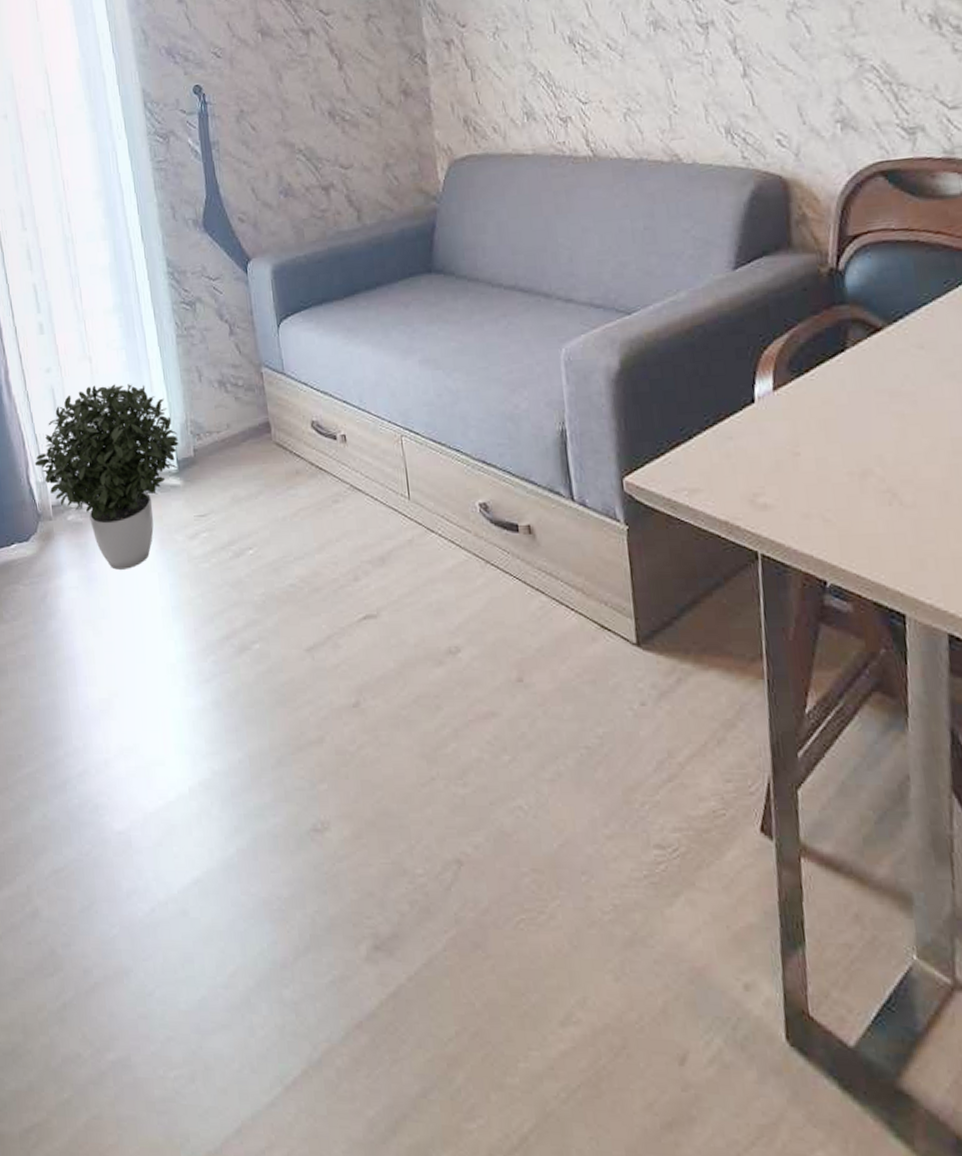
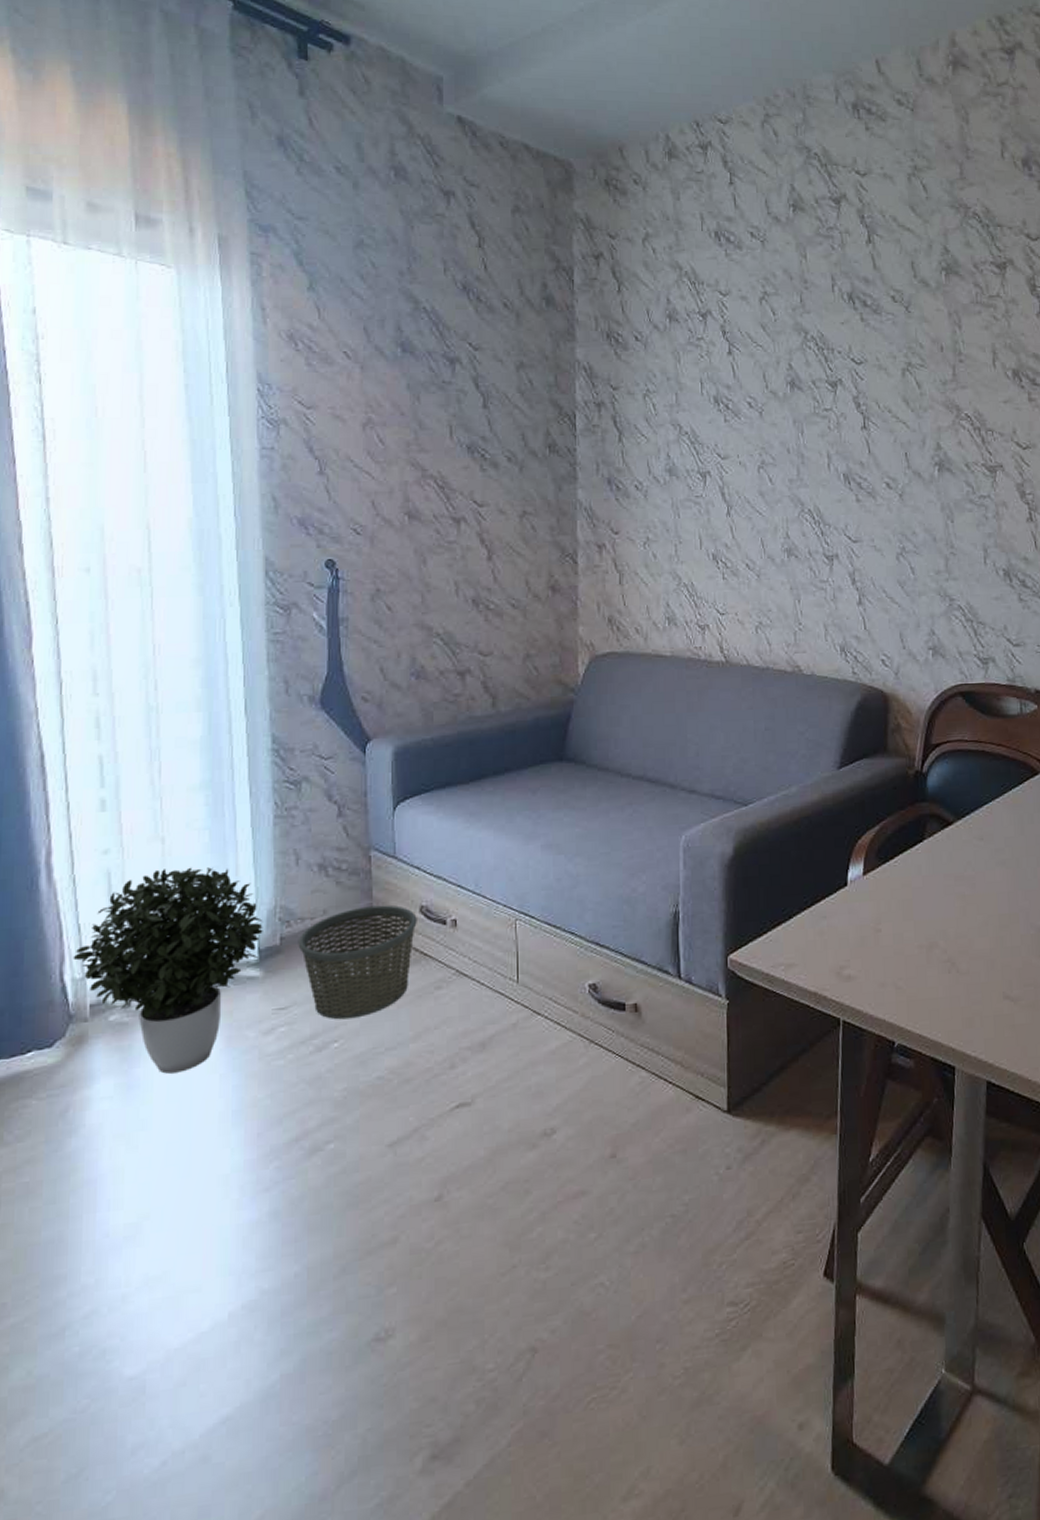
basket: none [208,420,310,528] -> present [298,905,417,1020]

